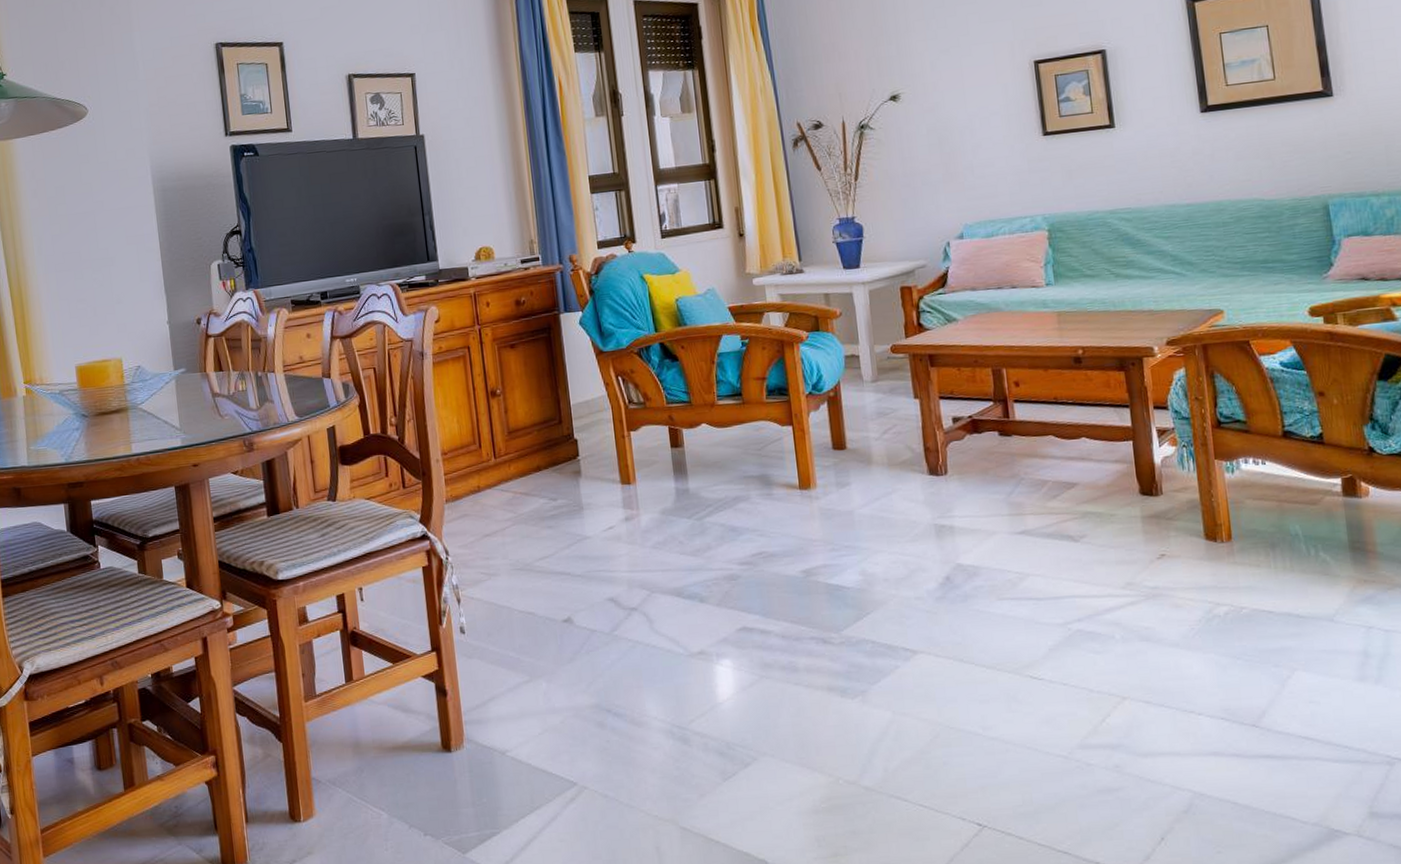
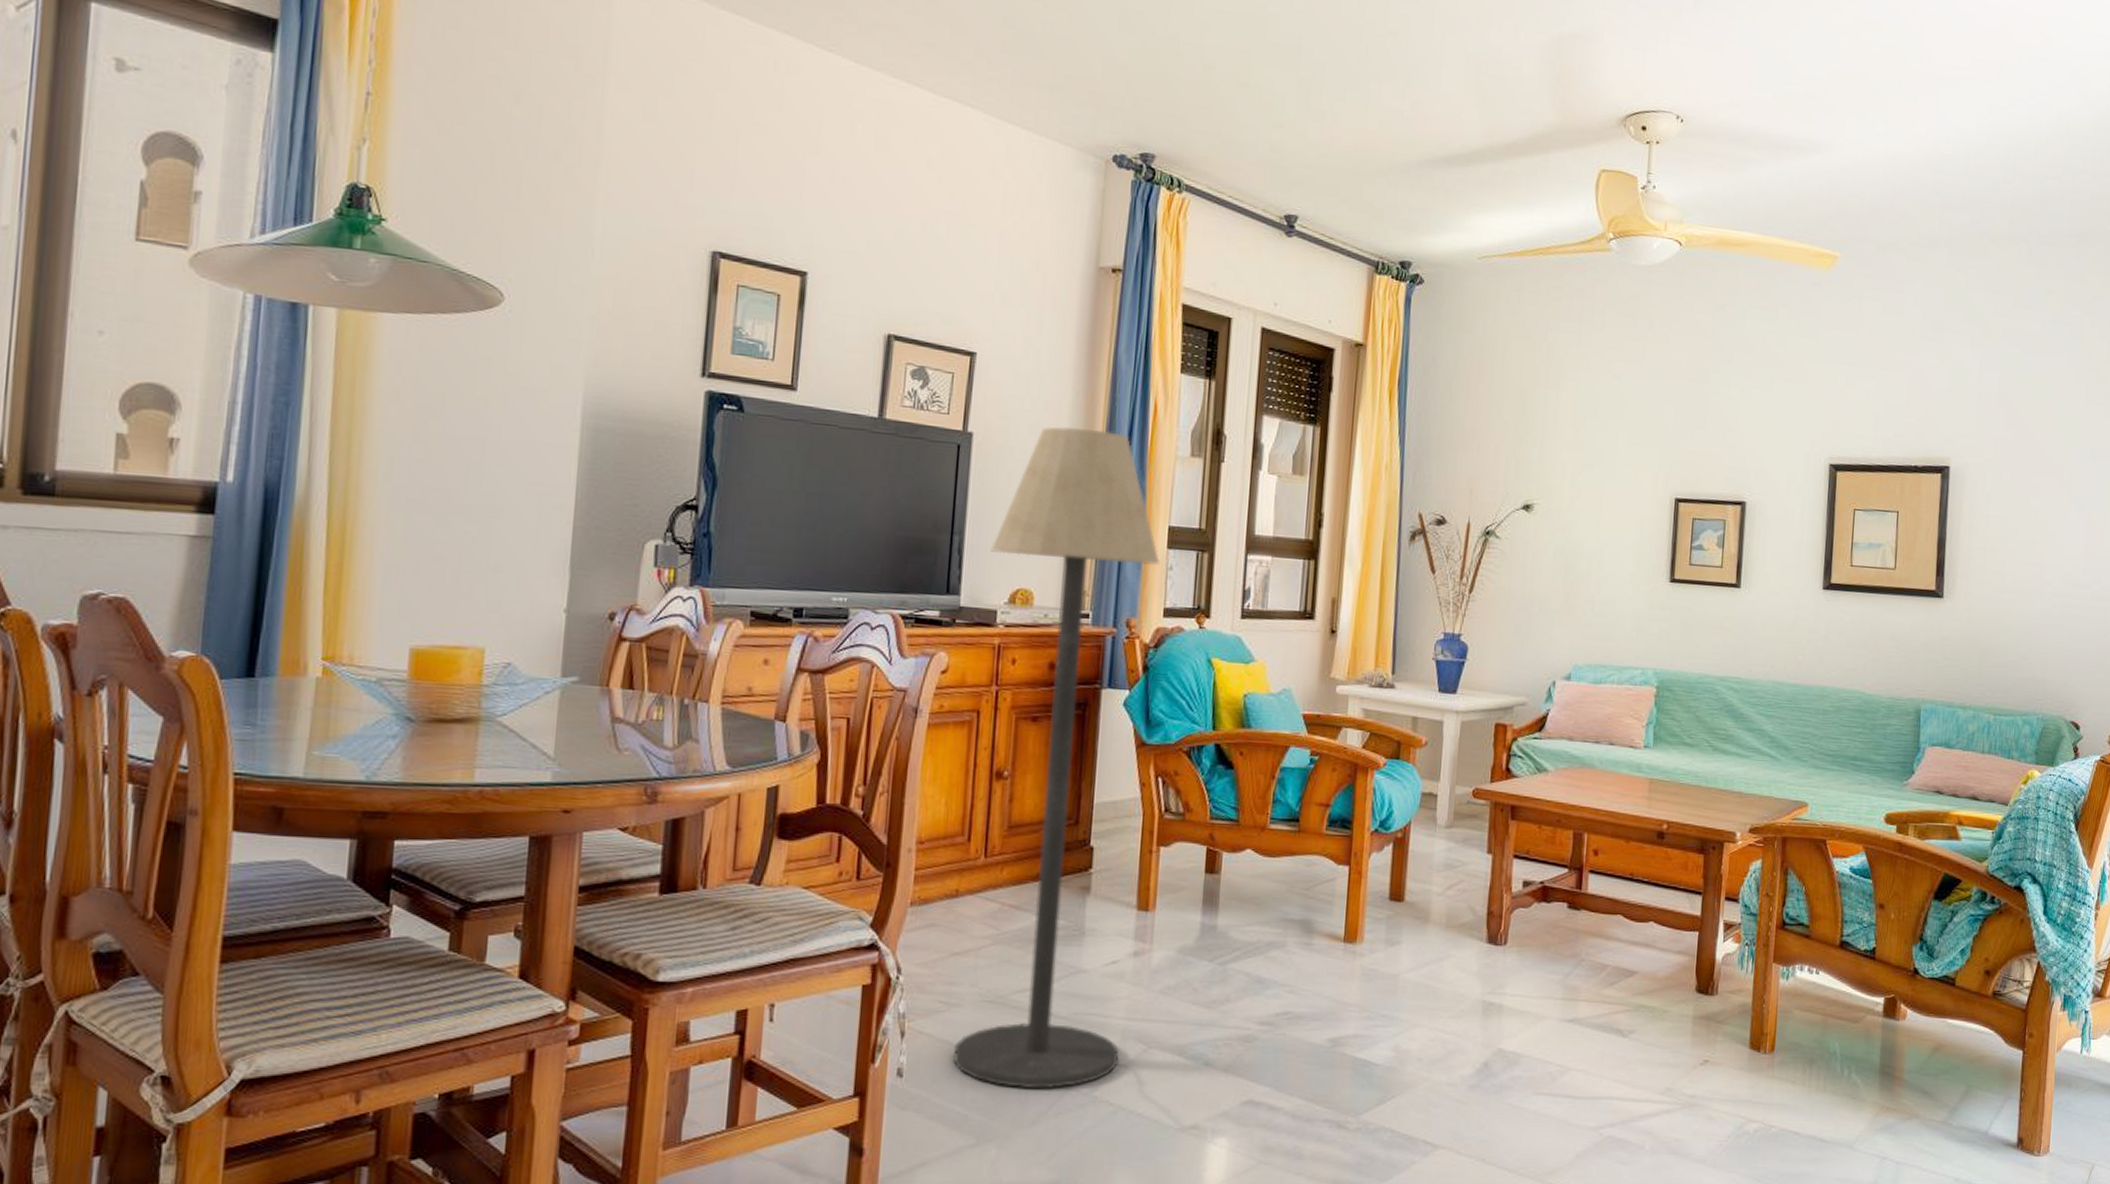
floor lamp: none [454,111,630,635] -> present [953,426,1160,1090]

